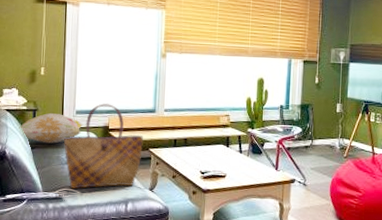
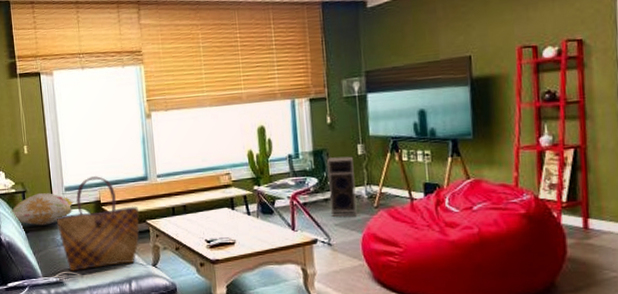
speaker: none [308,112,332,164] -> present [327,156,357,217]

